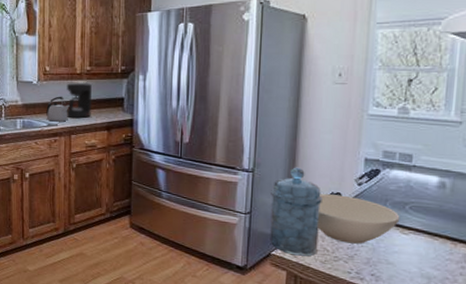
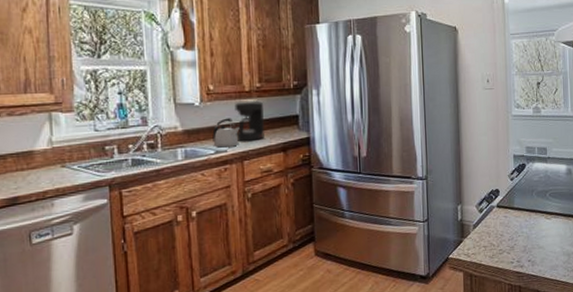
canister: present [270,167,323,256] -> none [443,169,486,255]
bowl: present [318,194,400,244] -> none [483,191,544,235]

